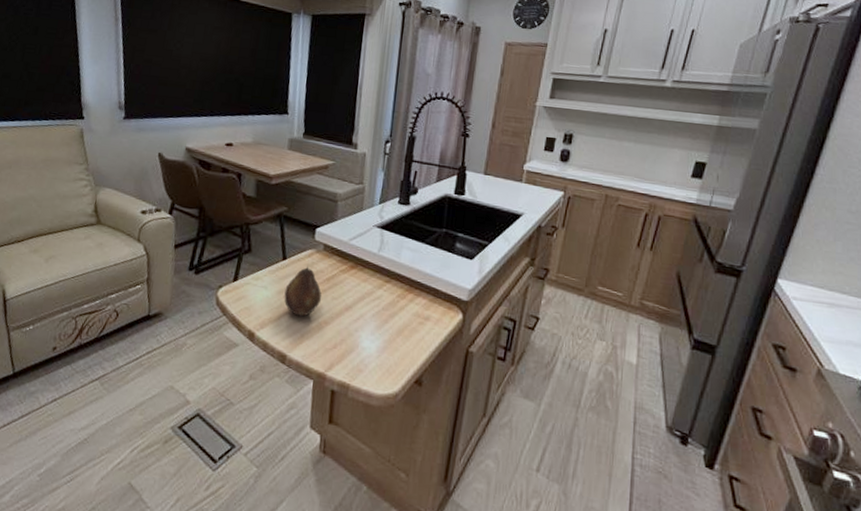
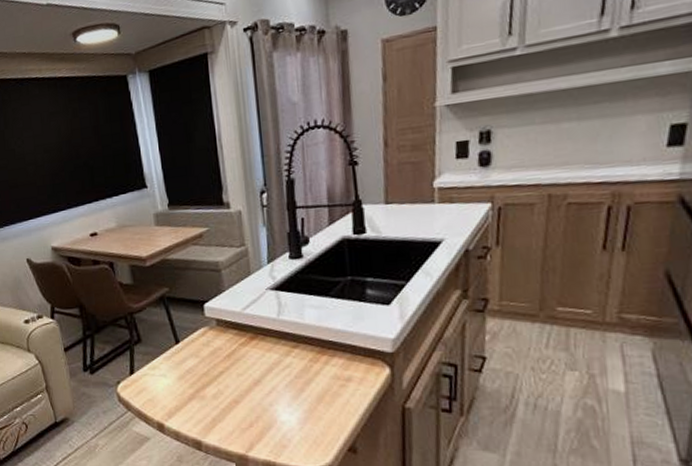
fruit: present [284,266,322,317] -> none [185,346,226,399]

